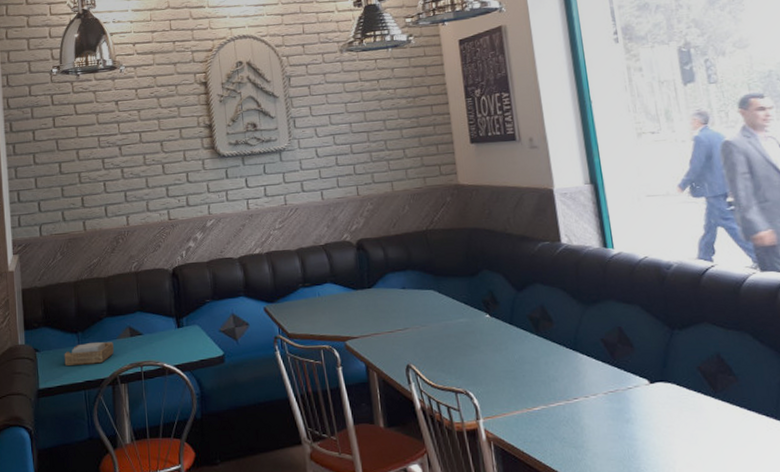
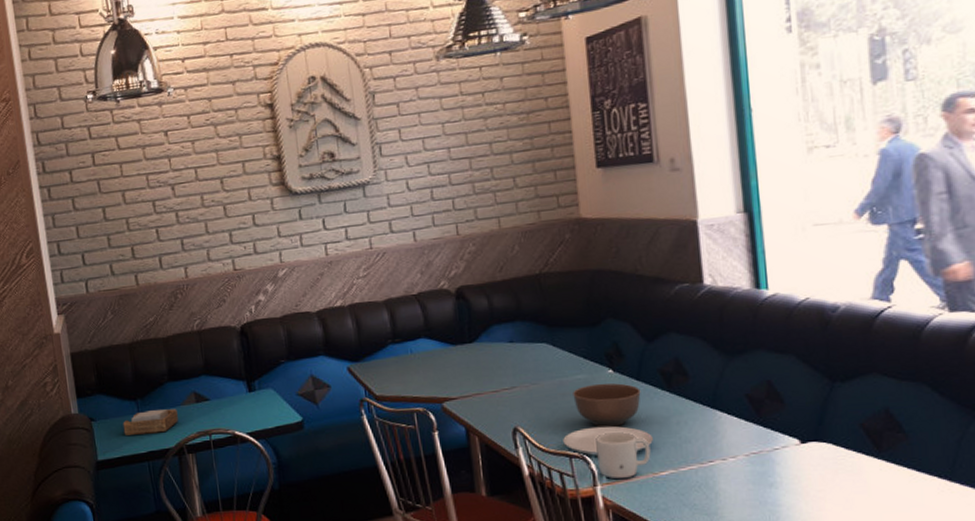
plate: none [449,364,526,392] -> present [563,426,653,456]
bowl: none [456,326,514,366] -> present [573,383,641,428]
mug: none [477,370,525,414] -> present [595,432,651,480]

